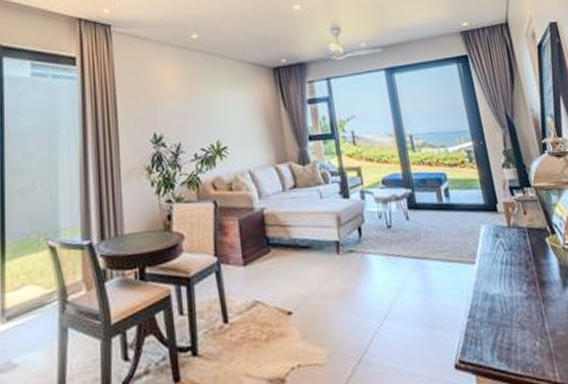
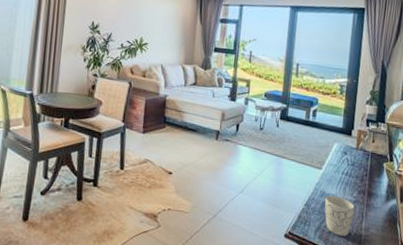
mug: none [490,295,533,350] -> present [324,195,355,236]

